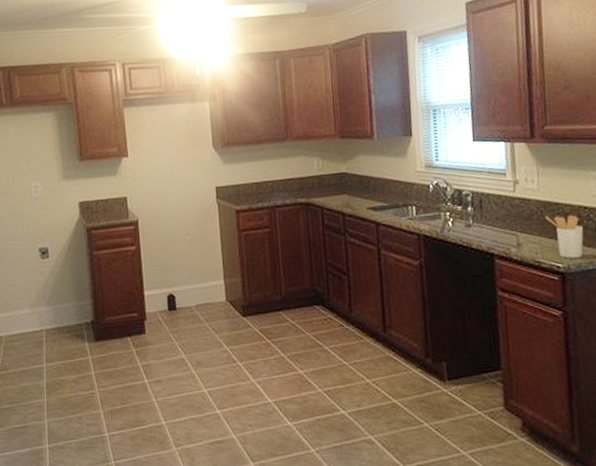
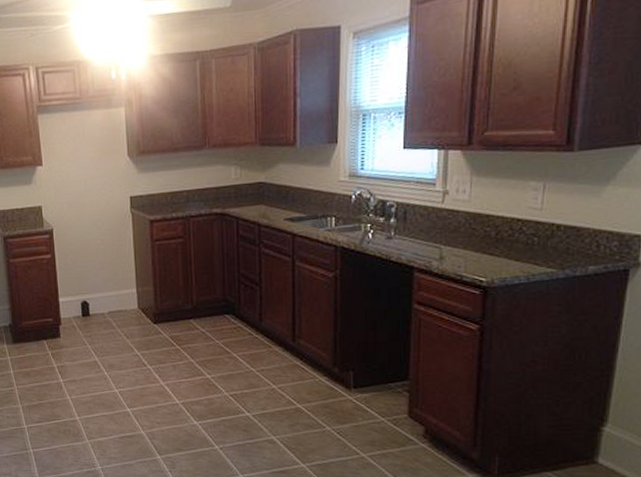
utensil holder: present [545,215,584,258] -> none [473,228,513,272]

